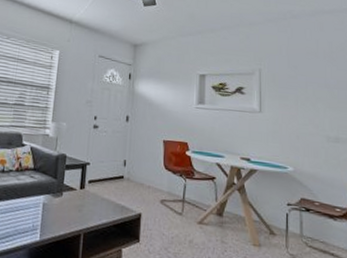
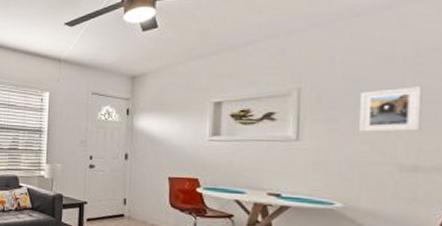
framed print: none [300,75,338,111] -> present [359,86,423,132]

